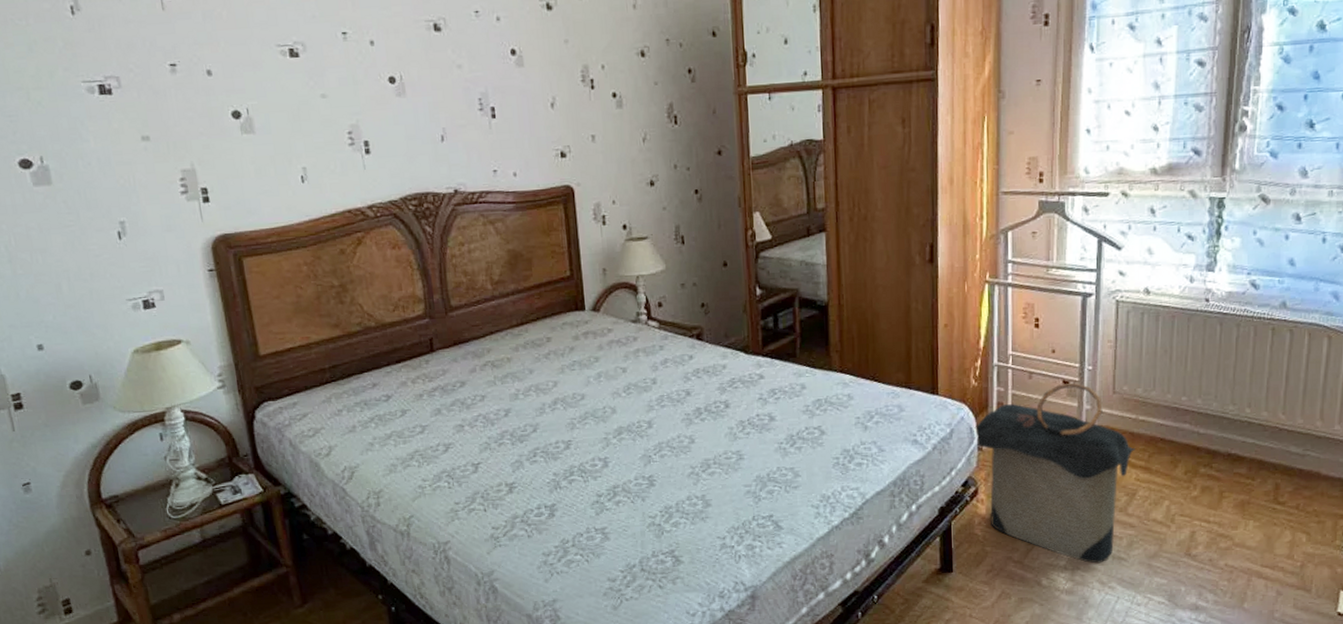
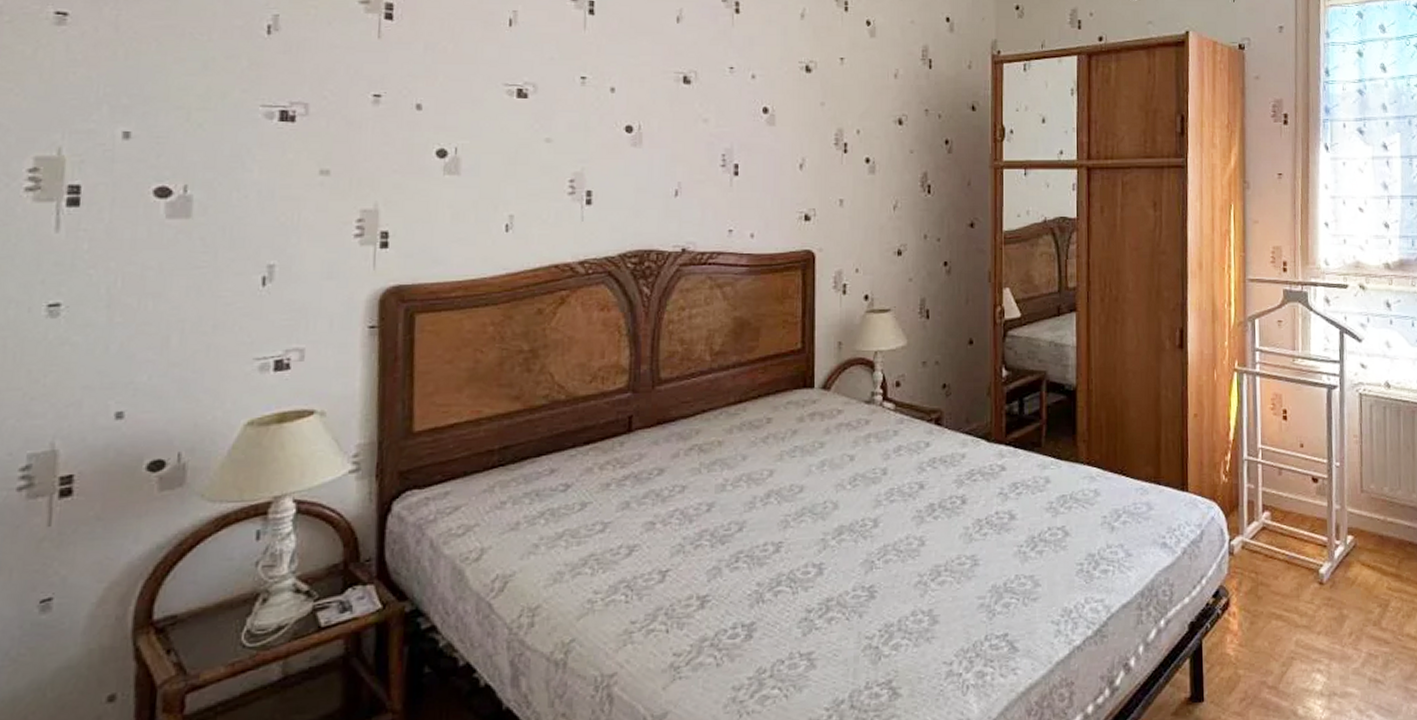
laundry hamper: present [974,382,1136,564] -> none [1225,479,1386,688]

